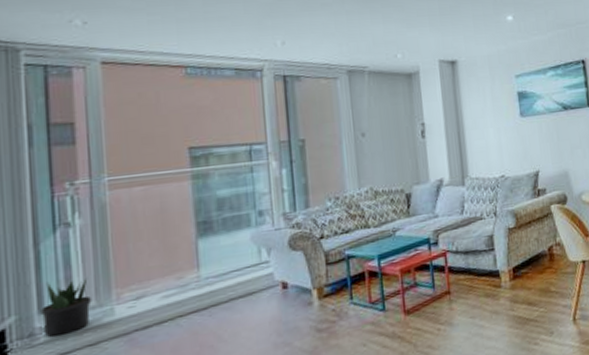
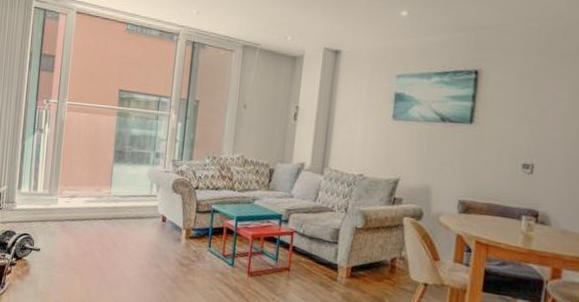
planter: present [41,279,92,337] -> none [19,168,47,209]

